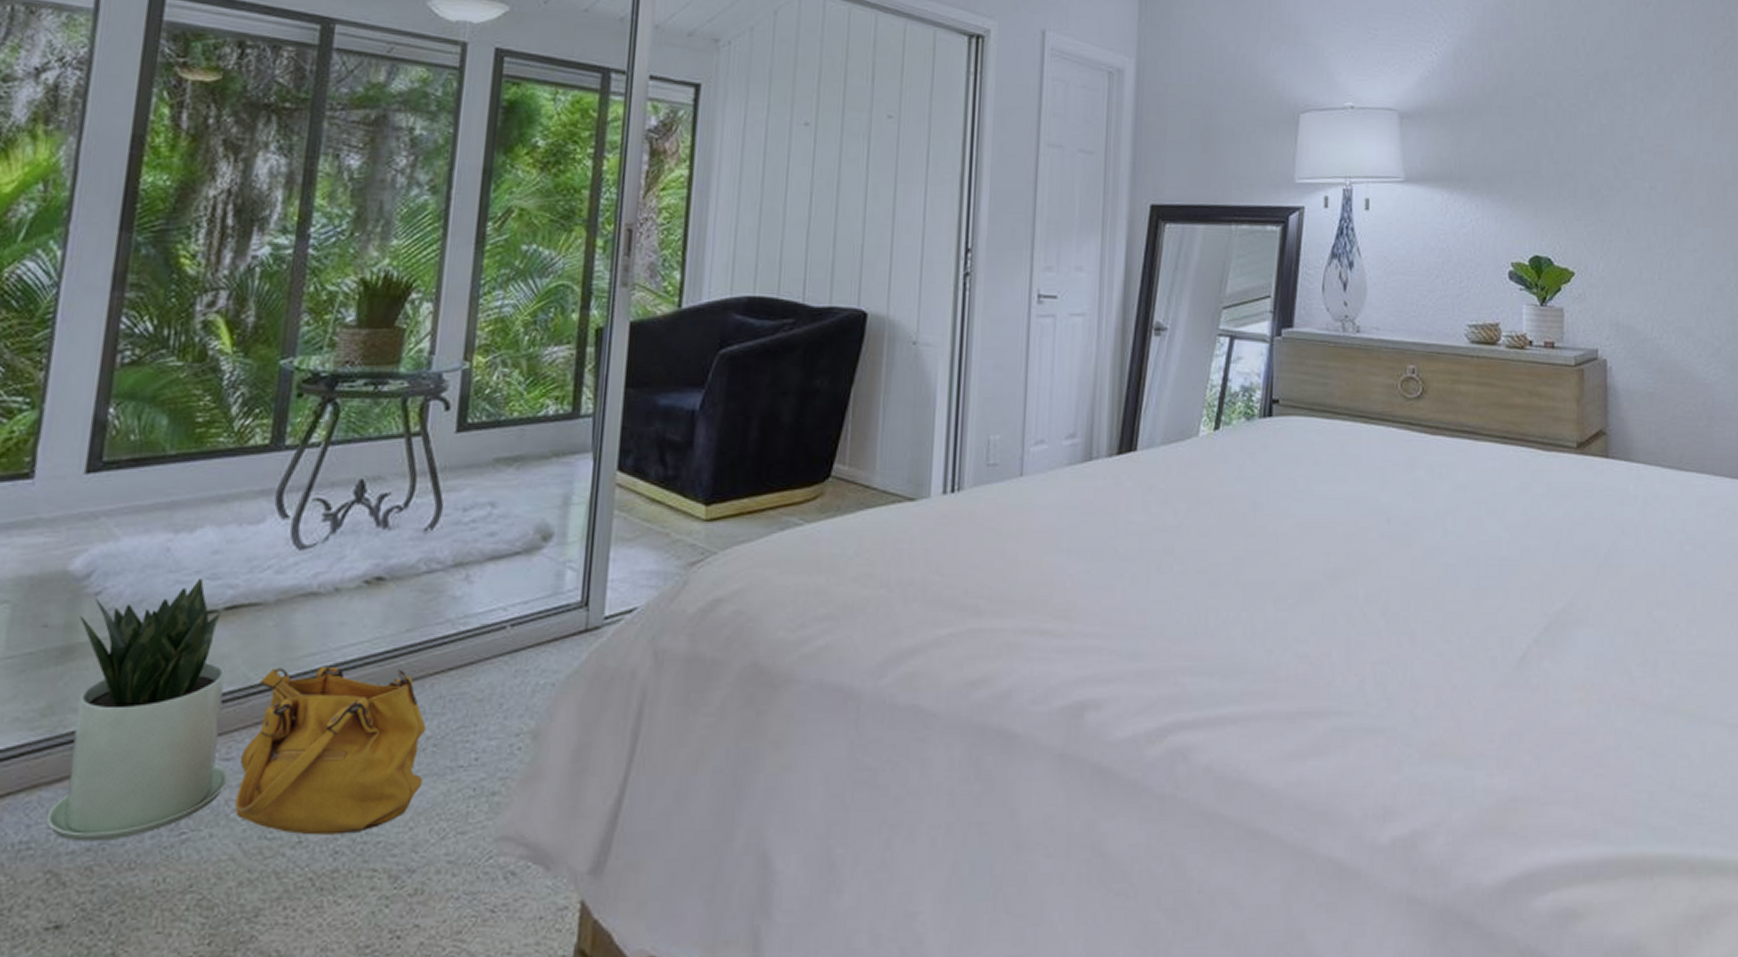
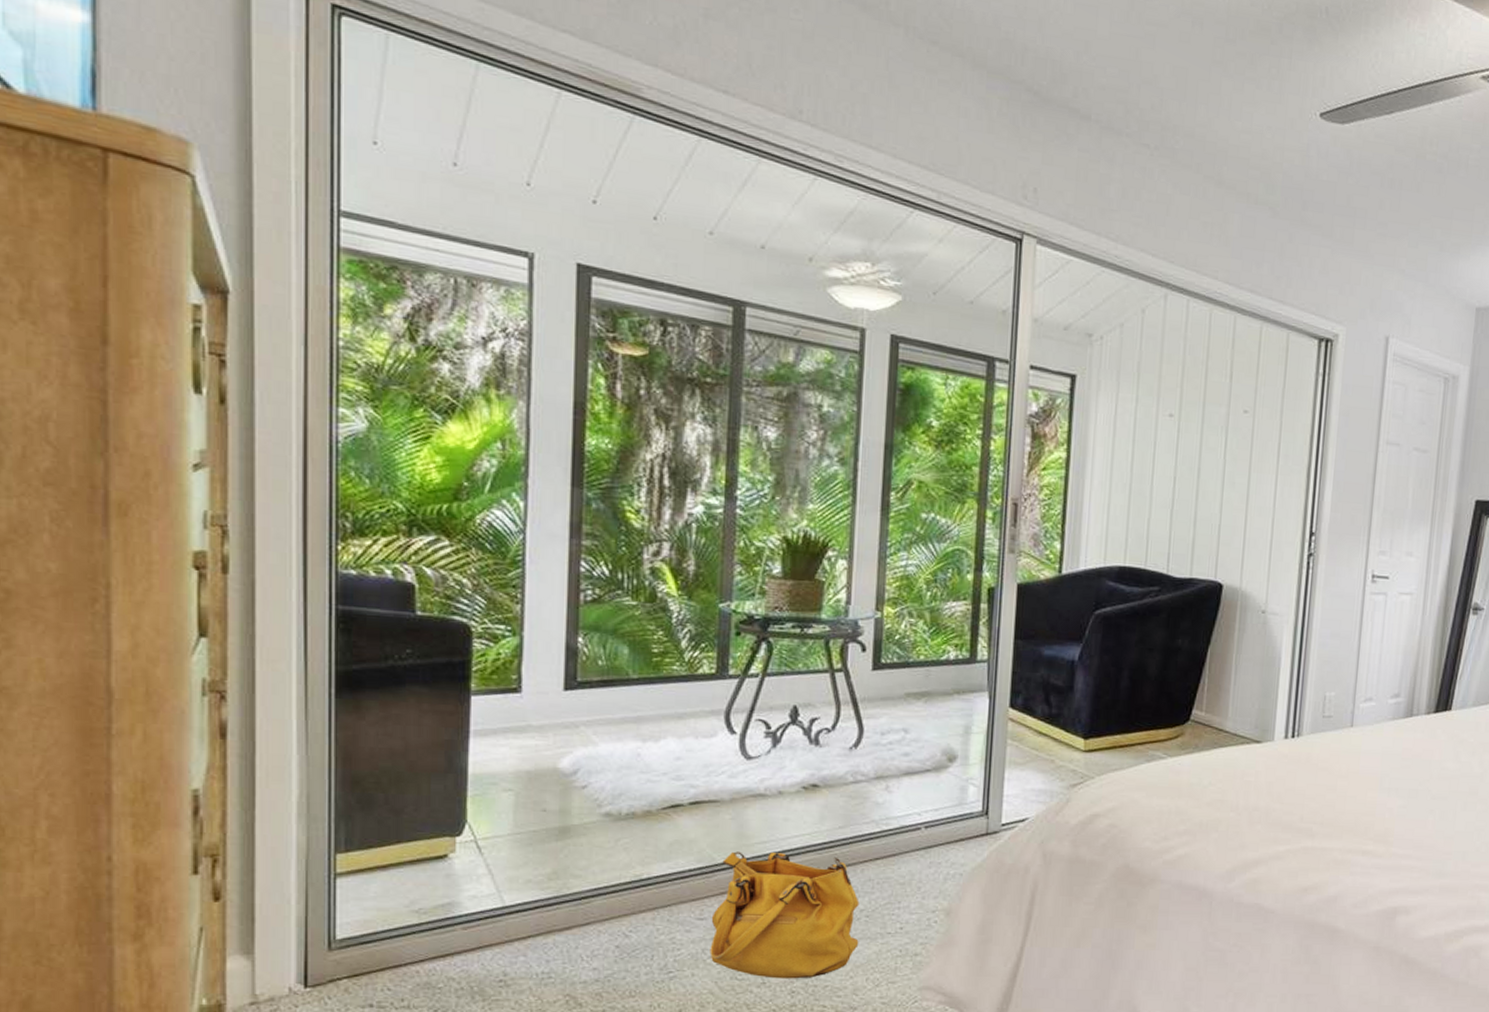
planter: present [46,578,230,842] -> none [561,778,704,975]

